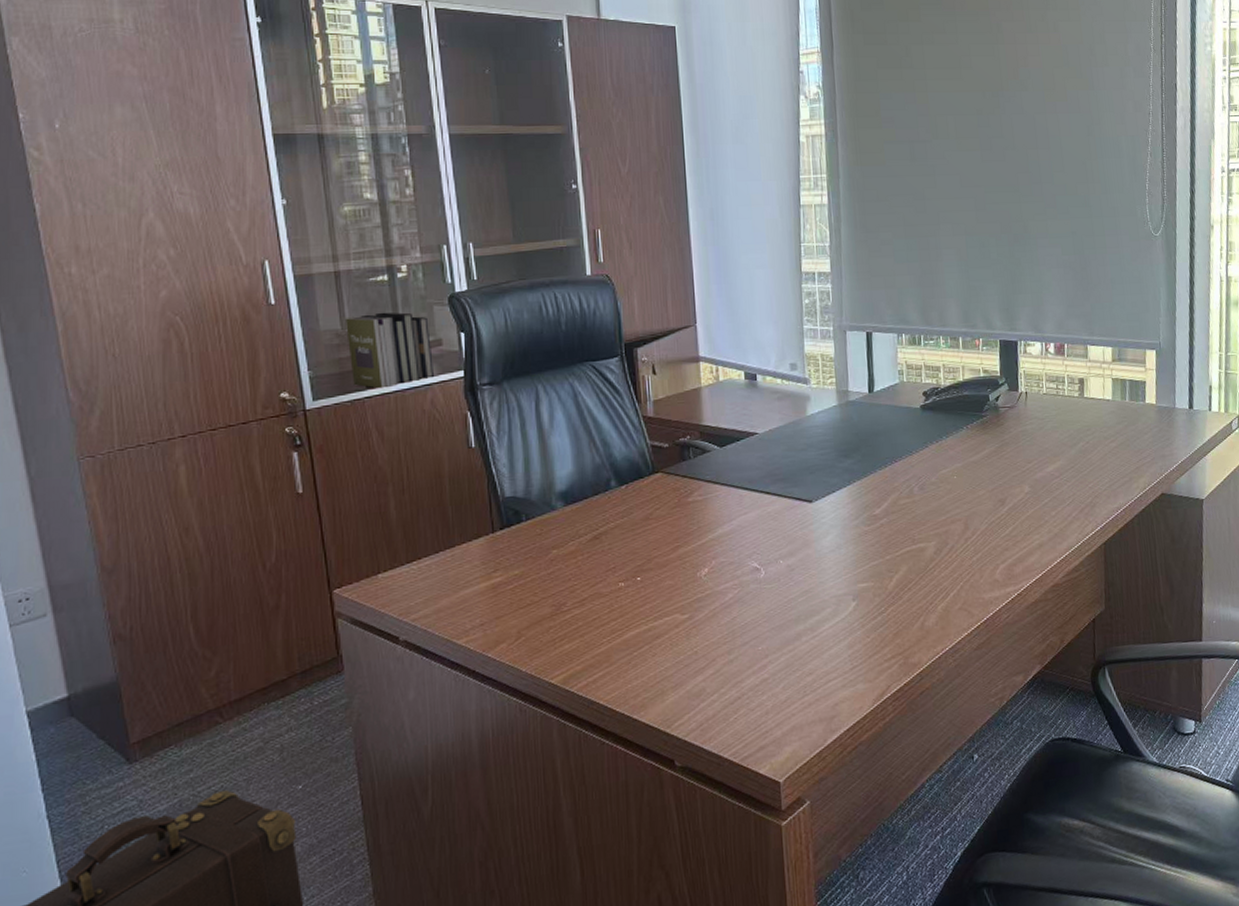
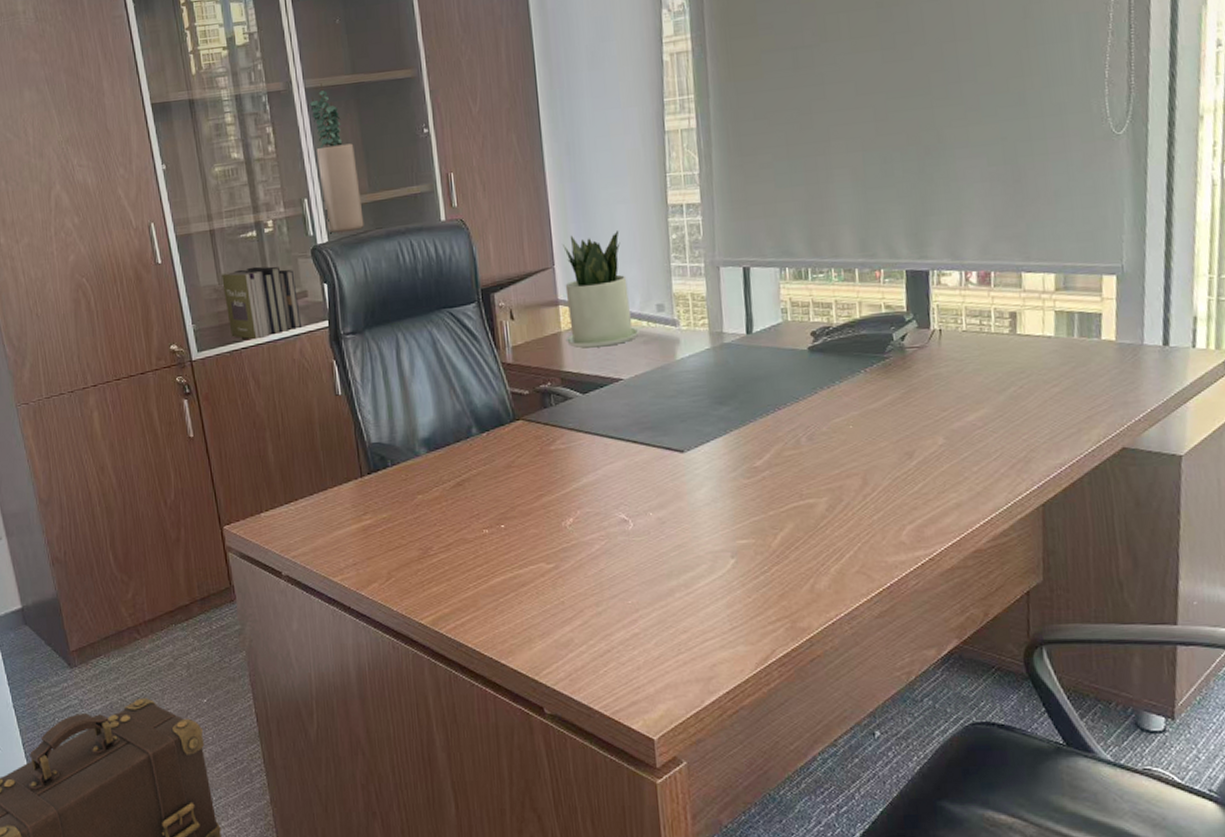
vase: none [454,130,507,282] -> present [310,83,364,234]
planter: none [705,294,774,403] -> present [563,231,639,348]

